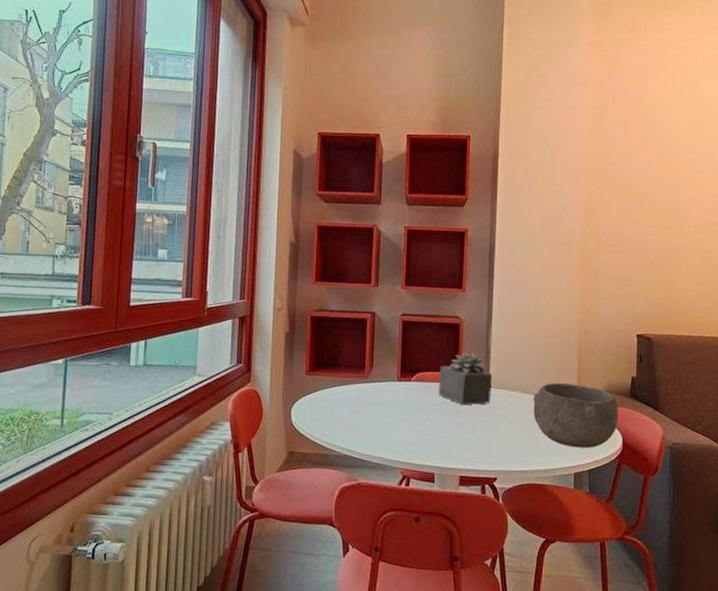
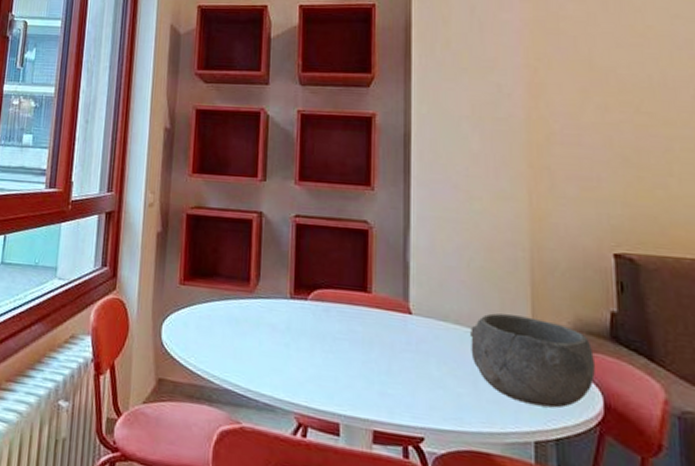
succulent plant: present [438,352,492,406] -> none [343,267,412,336]

